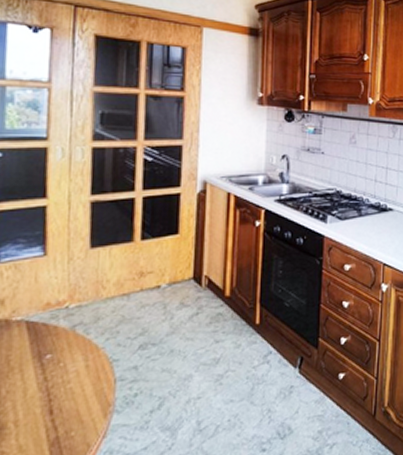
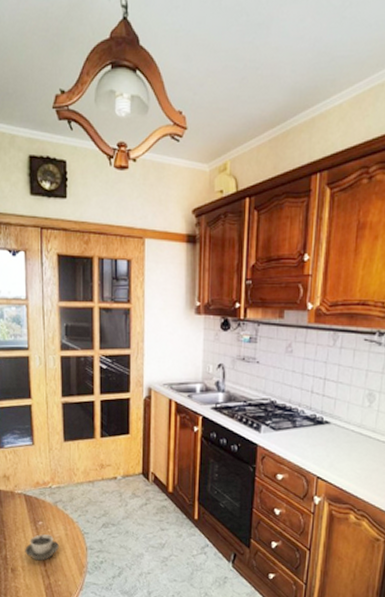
cup: none [21,370,75,409] -> present [25,534,59,561]

